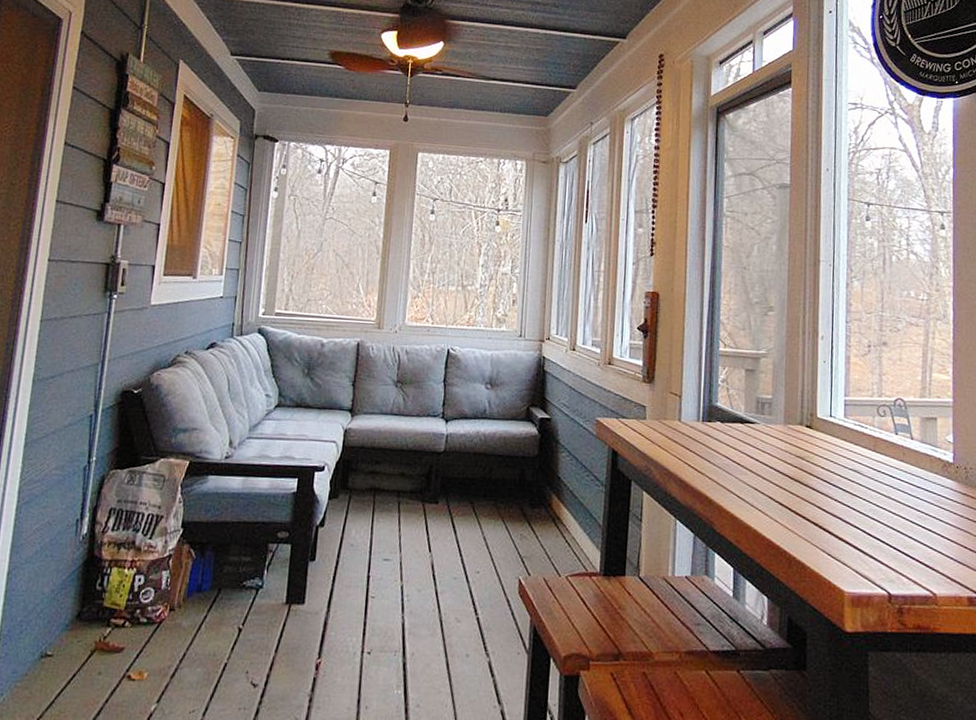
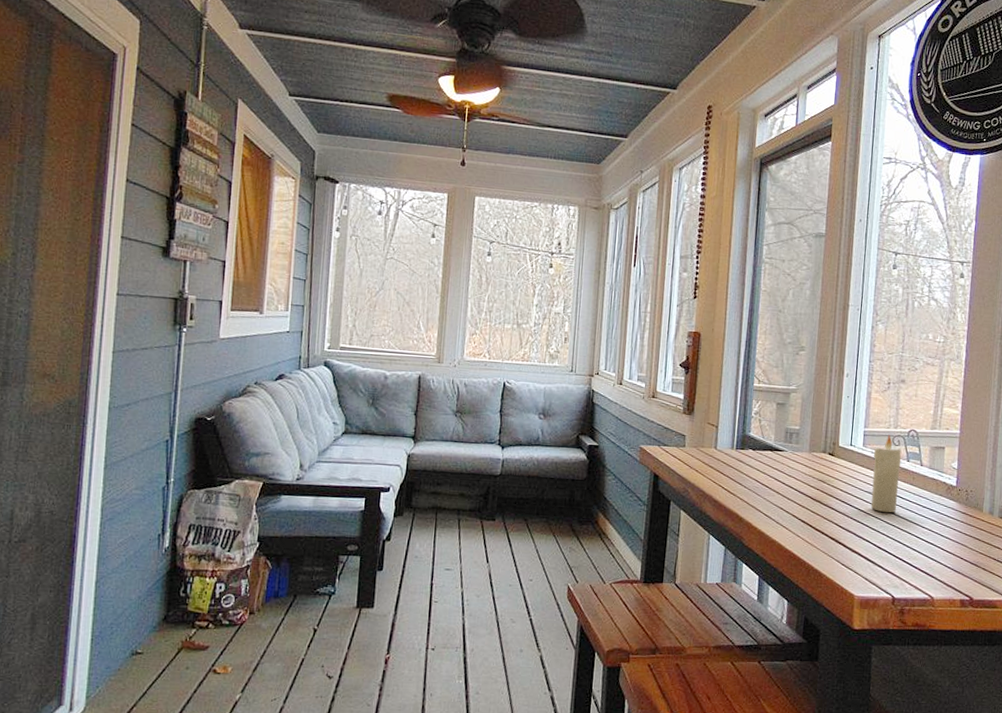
candle: none [856,403,889,494] -> present [870,434,902,513]

